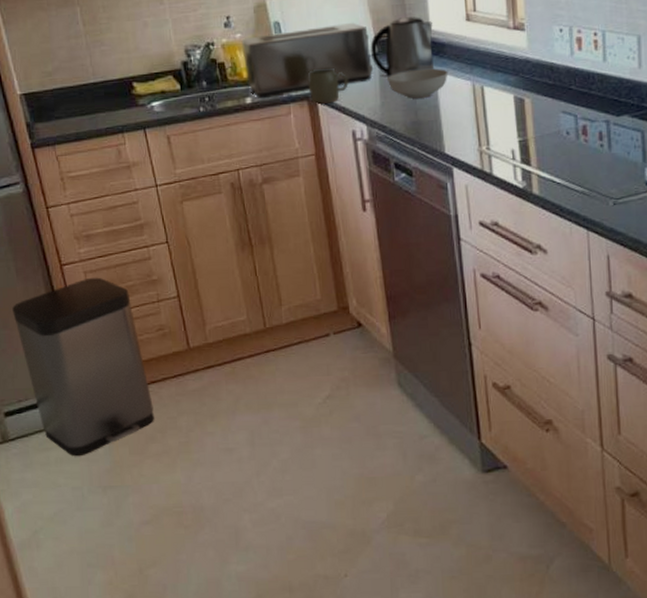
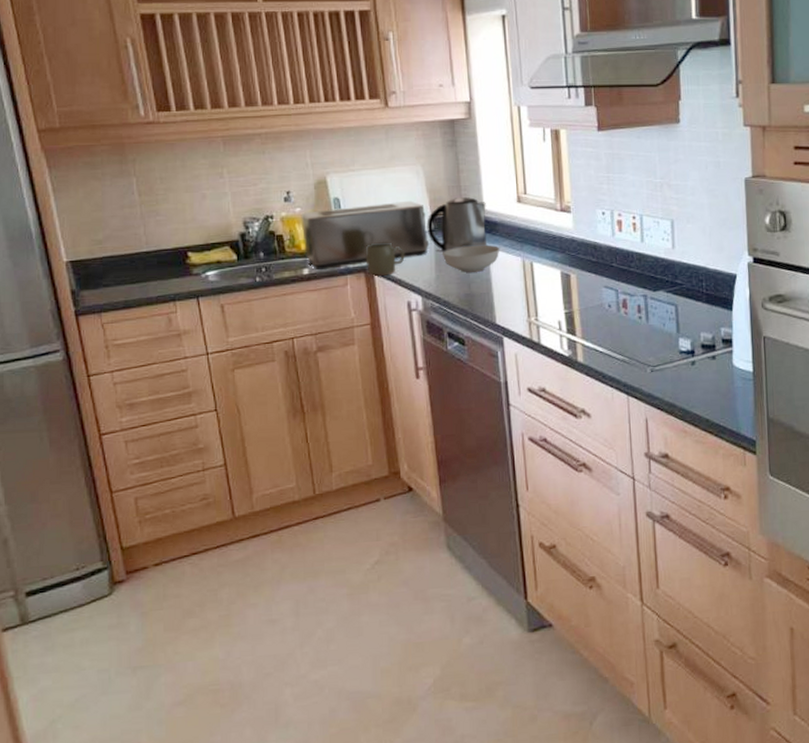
pedal bin: present [12,277,154,456] -> none [43,446,193,636]

